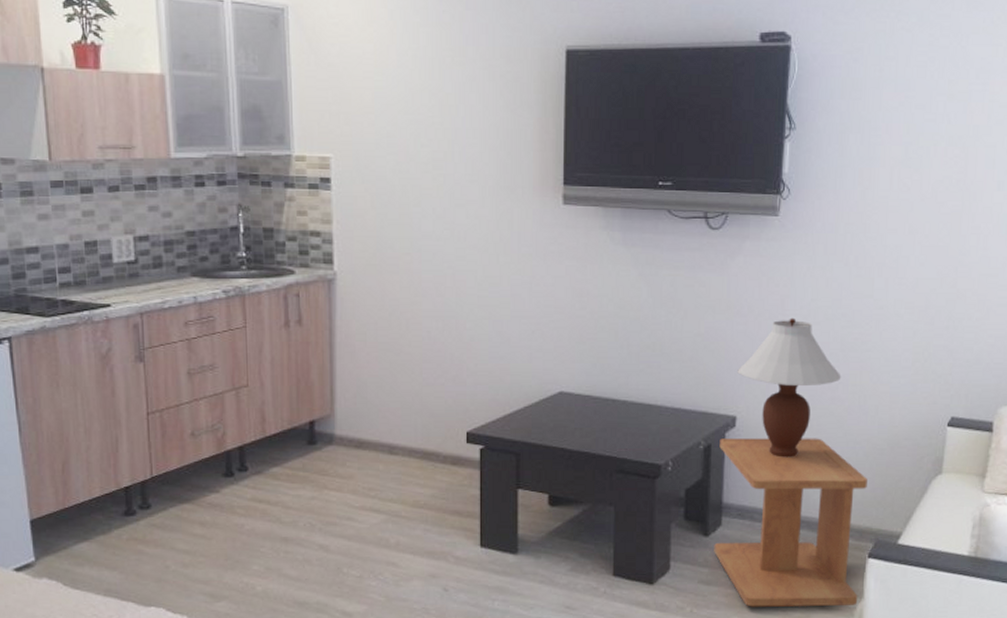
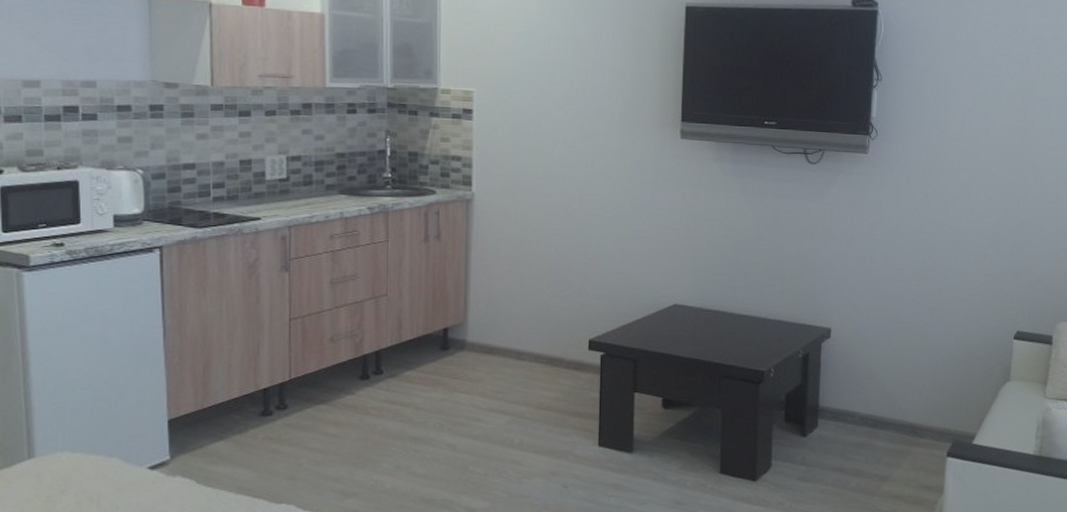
side table: present [714,438,868,607] -> none [811,348,946,502]
table lamp: present [737,317,841,458] -> none [832,242,922,366]

